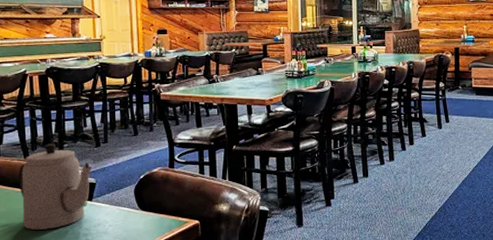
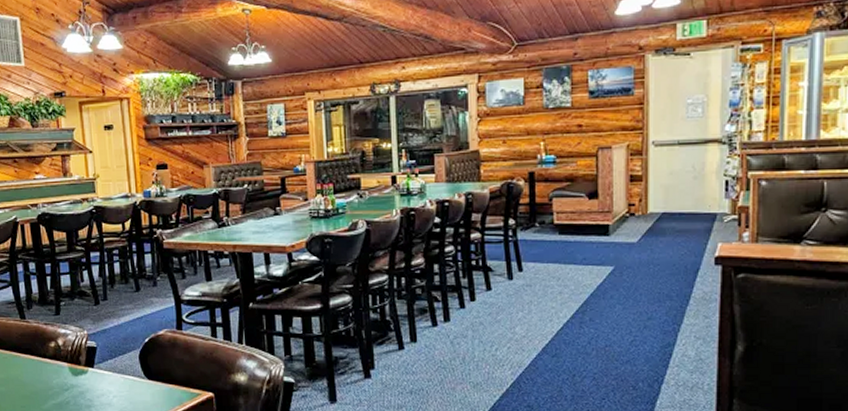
teapot: present [18,143,93,230] -> none [14,301,92,399]

